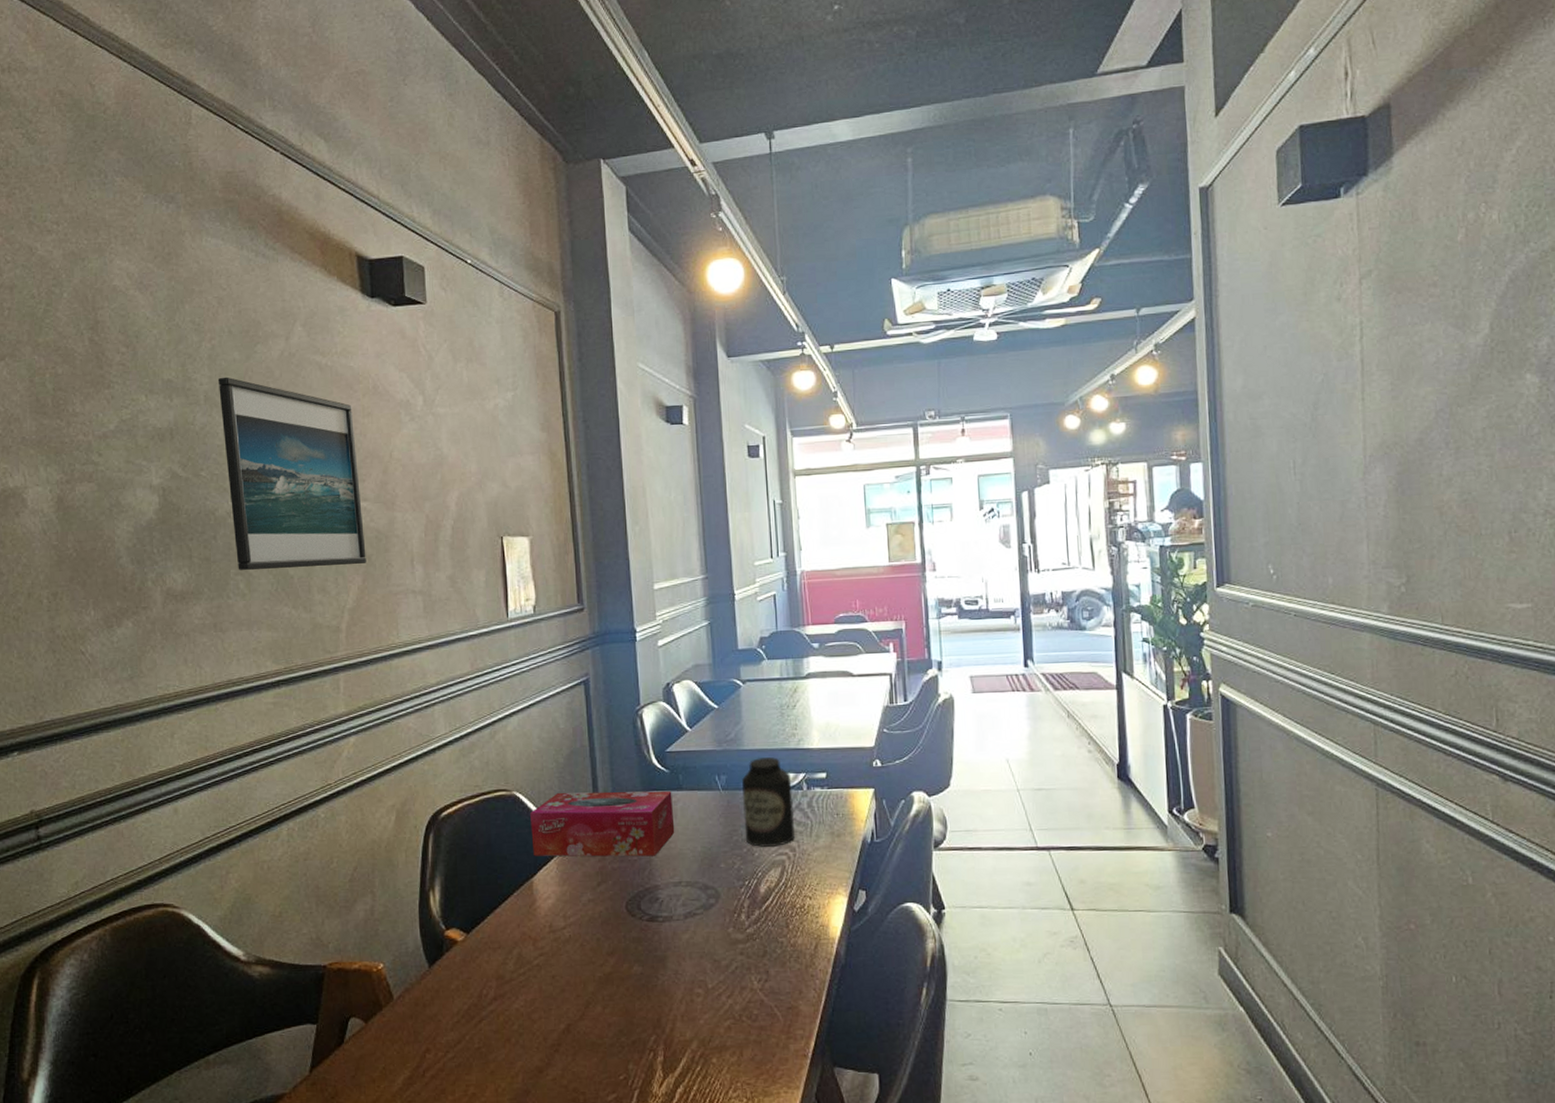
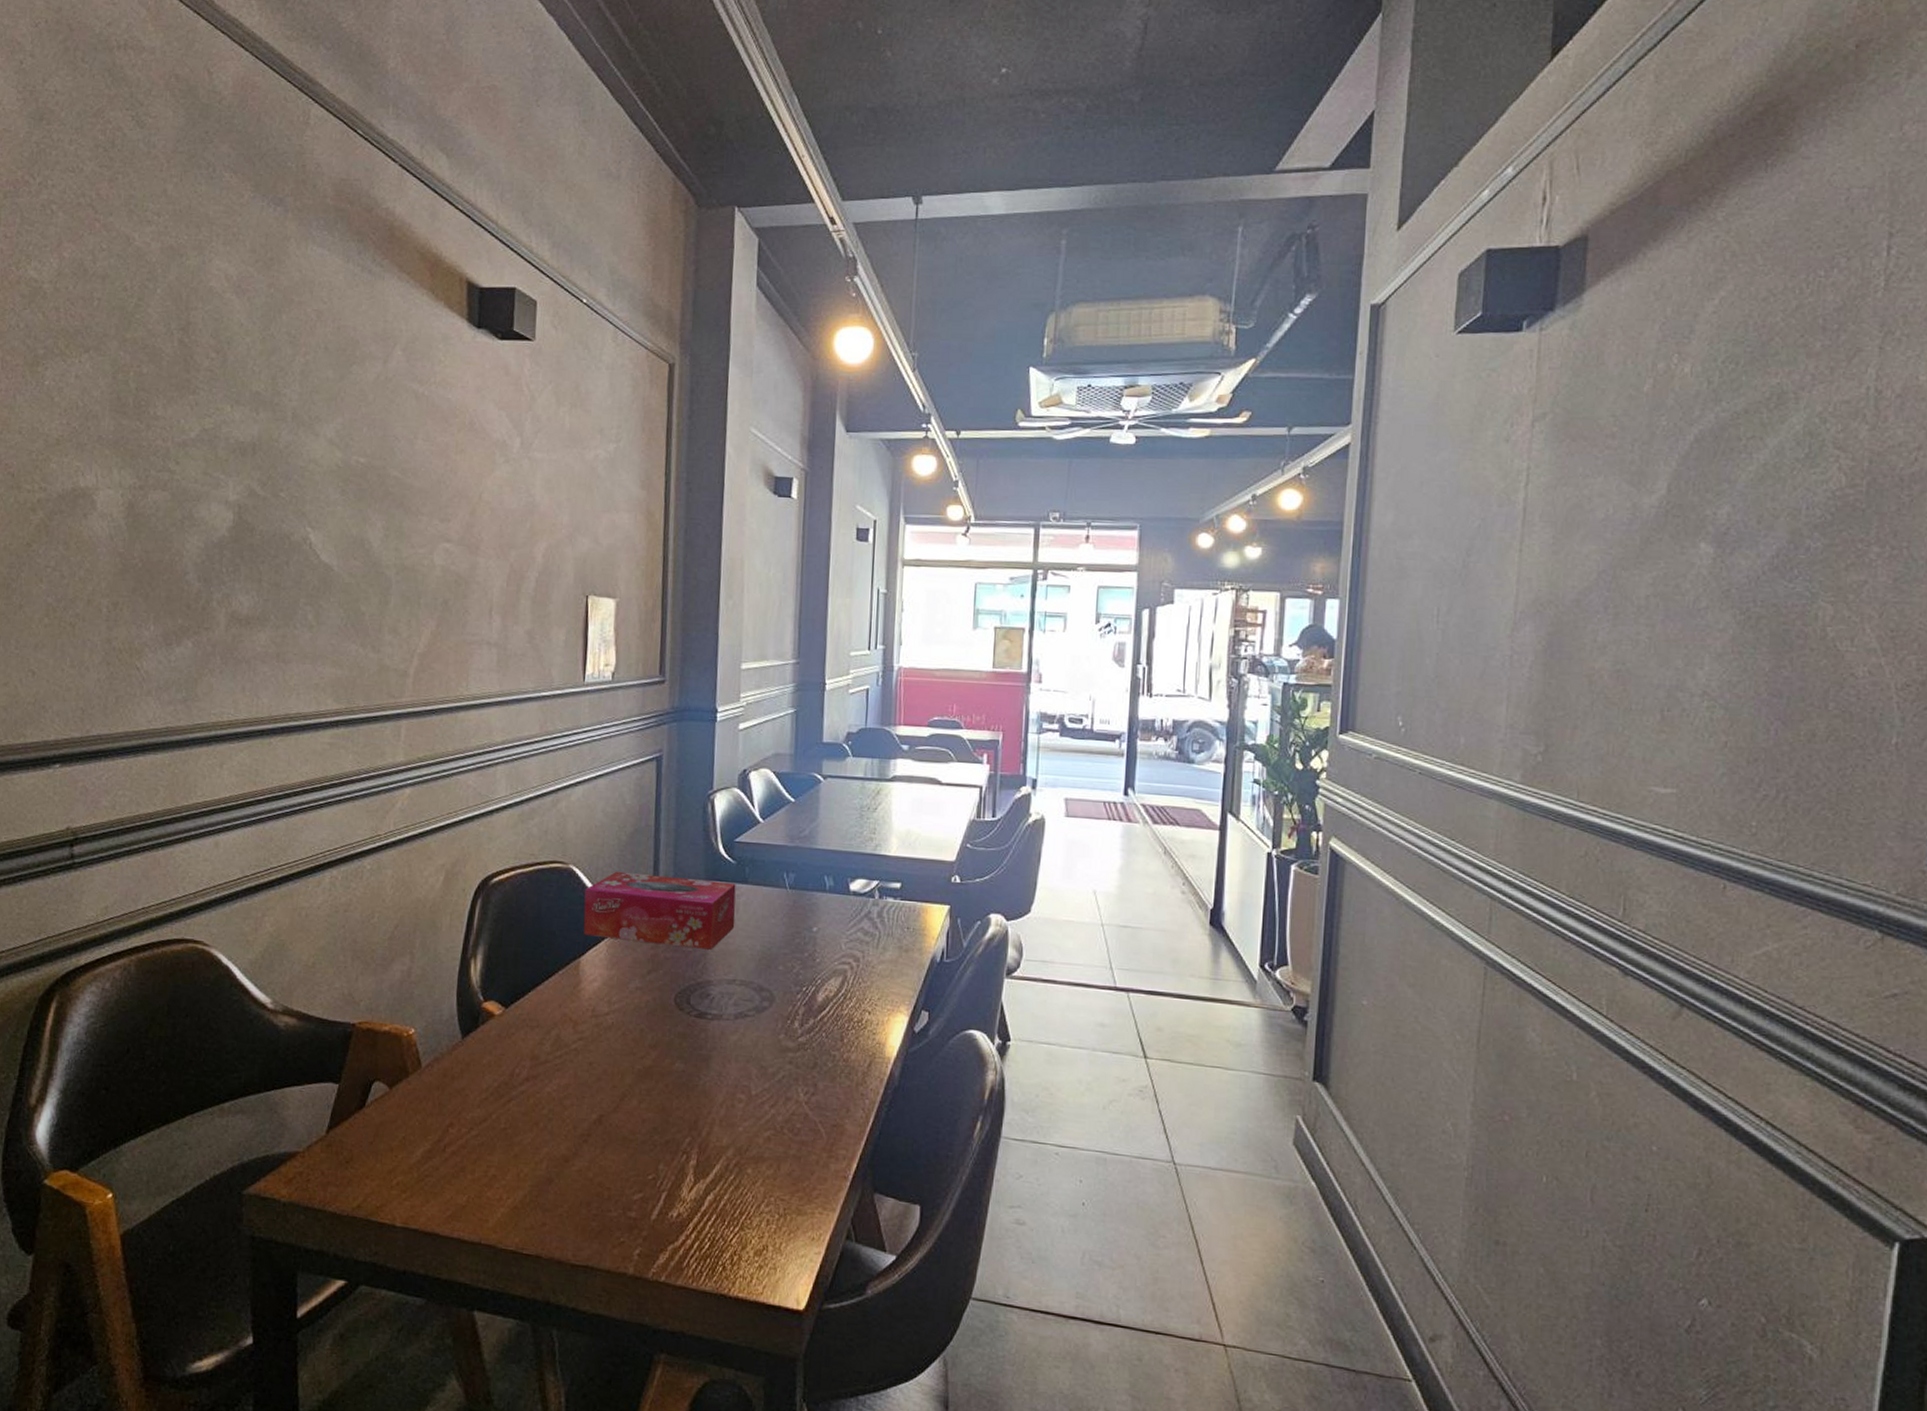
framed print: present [217,376,366,570] -> none [307,395,445,608]
canister: present [741,757,796,847] -> none [808,859,864,955]

